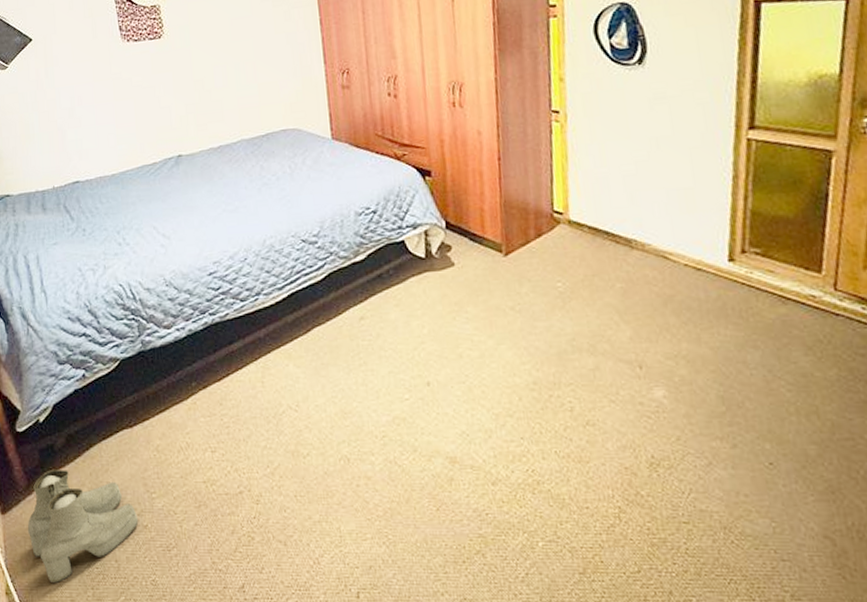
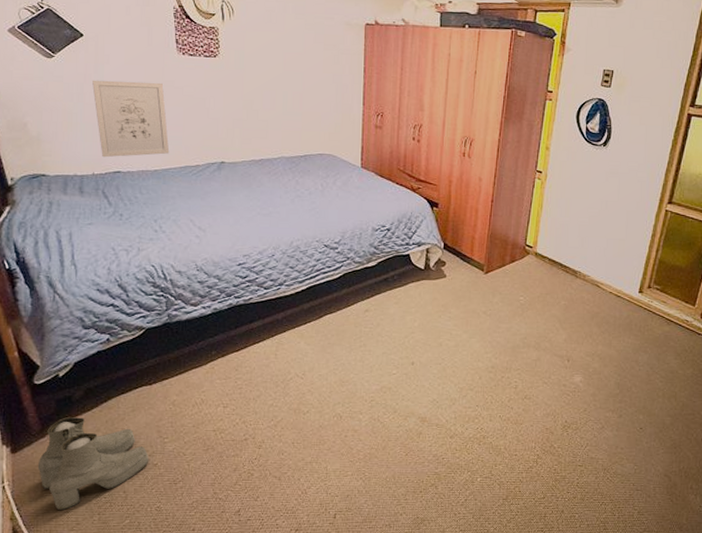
wall art: none [44,76,125,168] -> present [92,80,170,158]

